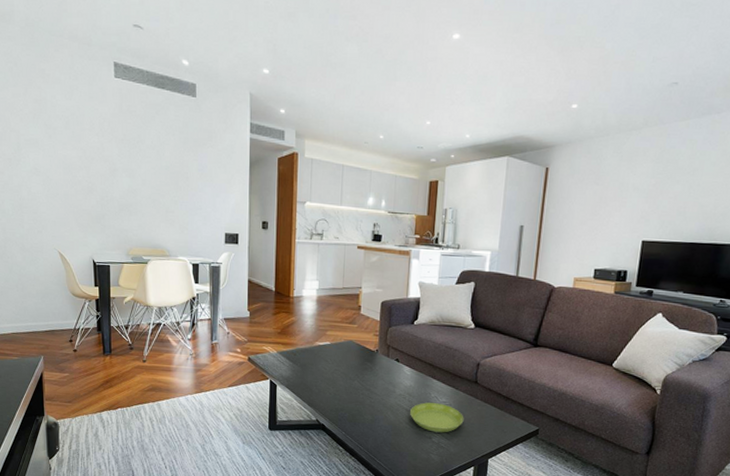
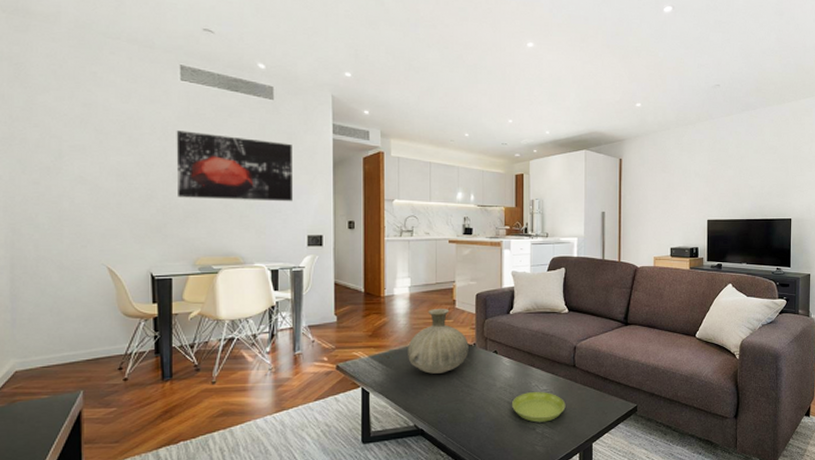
wall art: none [111,127,213,200] -> present [176,130,292,202]
vase: none [313,312,371,375] -> present [408,308,469,374]

